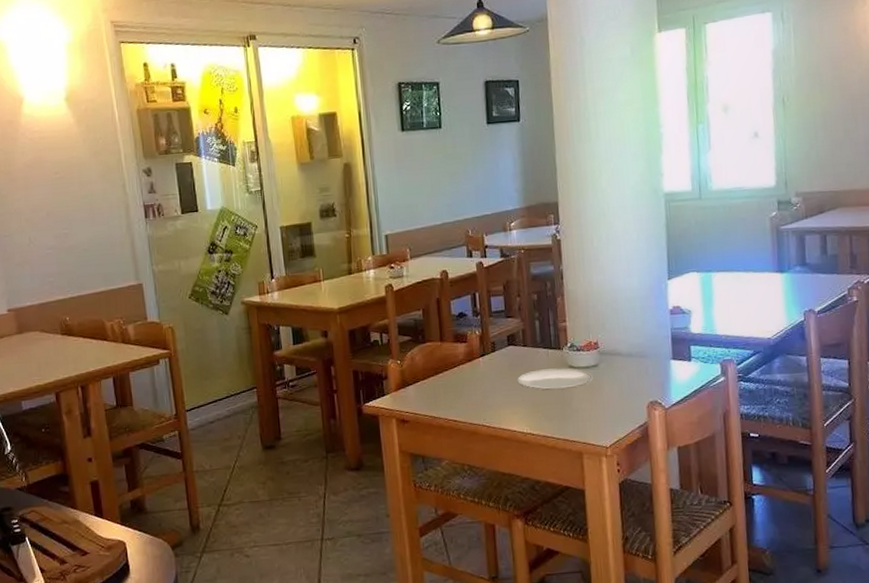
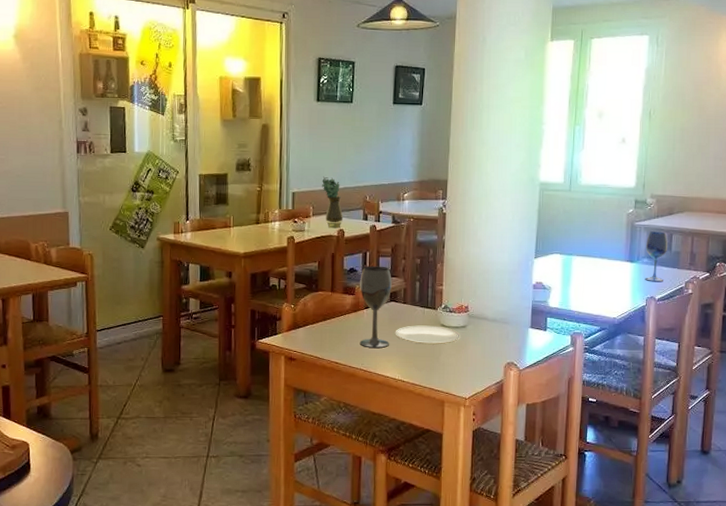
vase: none [416,213,445,271] -> present [321,176,344,229]
wine glass: none [471,307,512,400] -> present [359,266,392,348]
wineglass: none [796,233,822,293] -> present [645,231,668,282]

